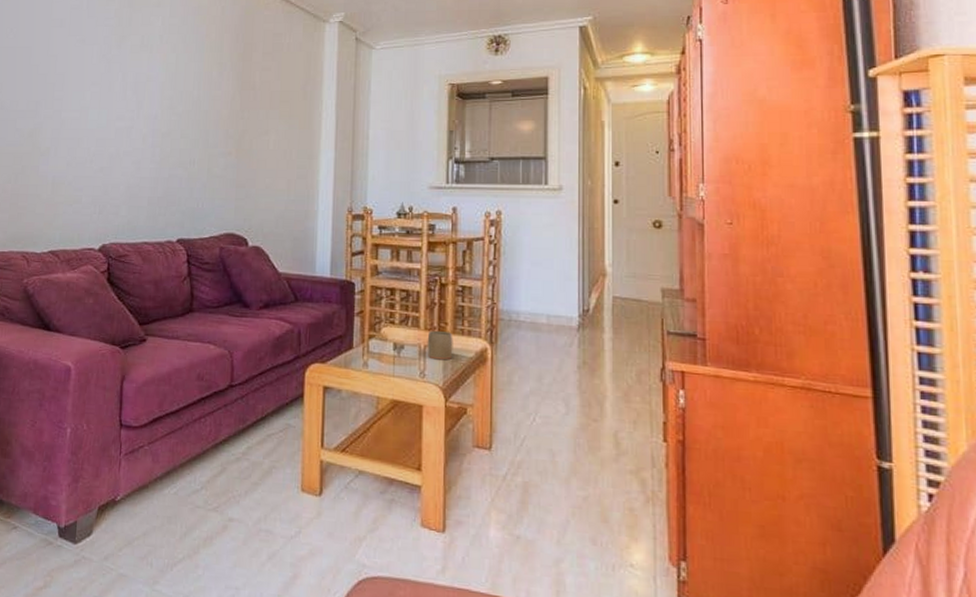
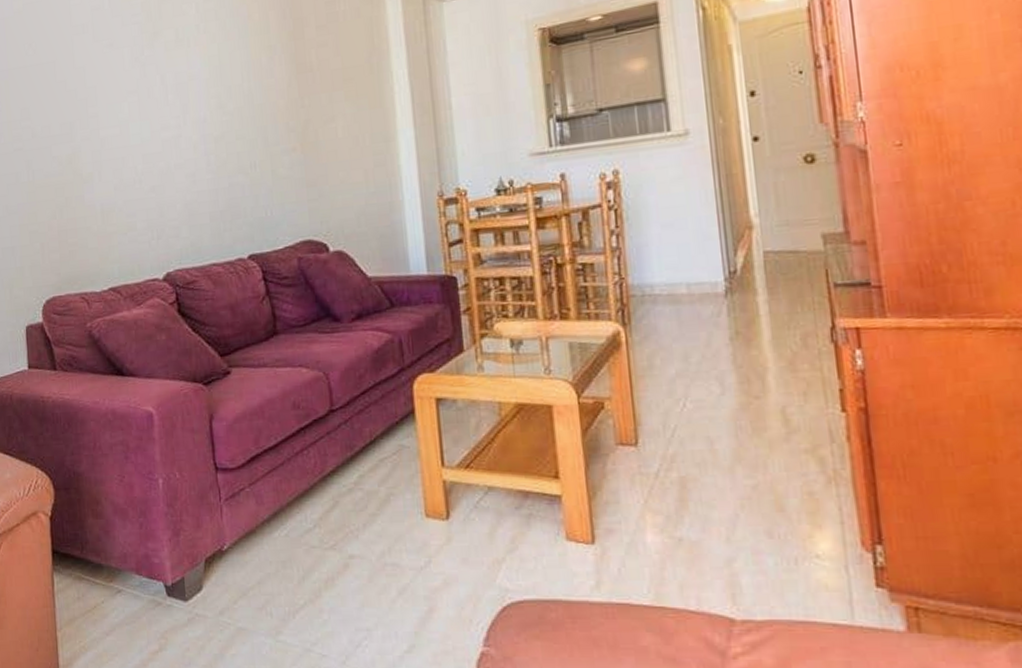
mug: present [427,331,453,360] -> none [548,318,580,352]

